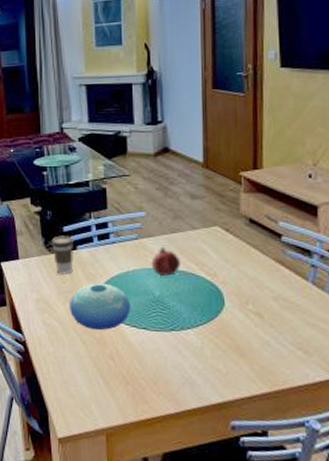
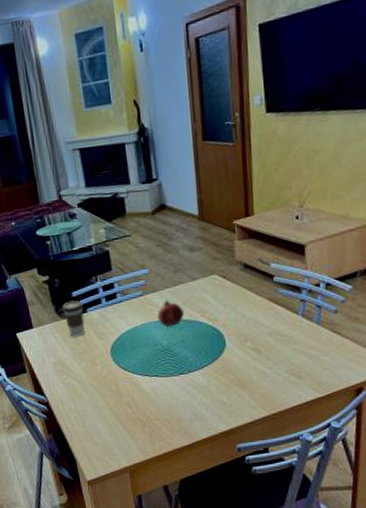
bowl: present [70,283,131,330] -> none [85,340,142,383]

